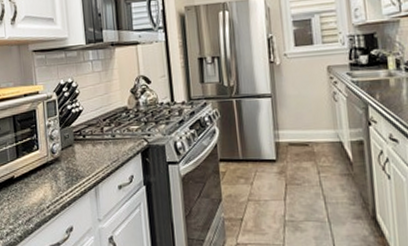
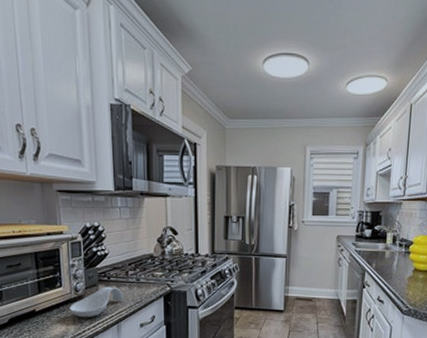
spoon rest: none [46,145,100,183] -> present [69,286,124,318]

